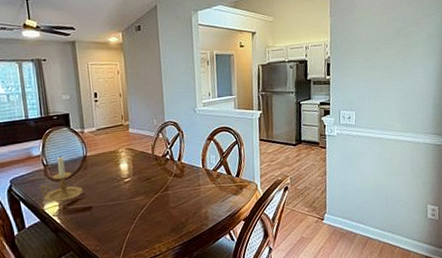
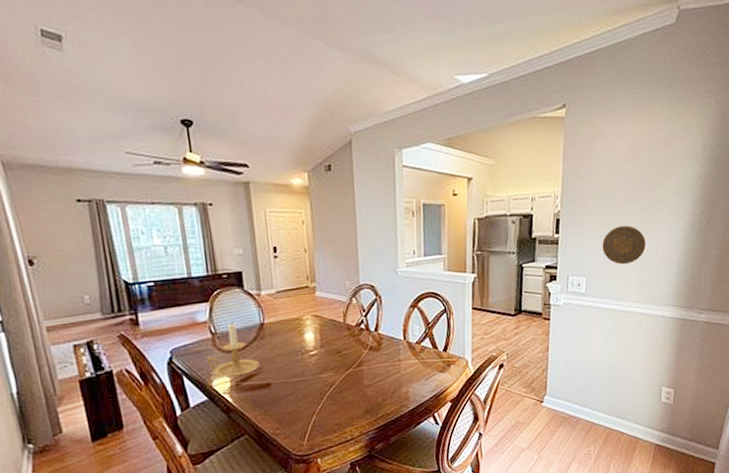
decorative plate: none [367,67,405,100] -> present [602,226,646,265]

